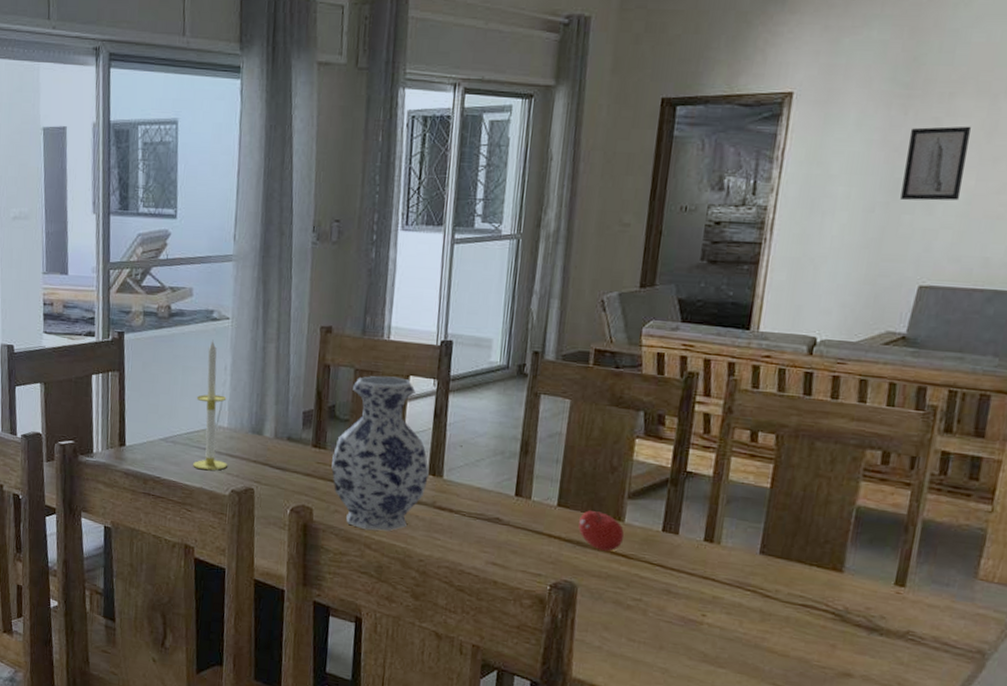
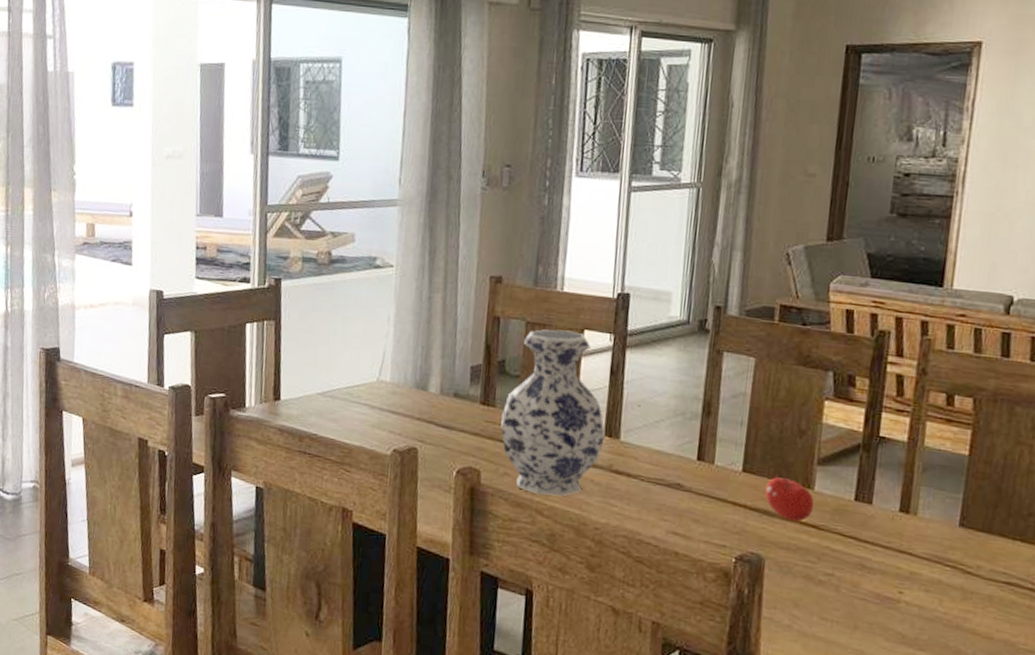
candle: present [193,339,227,471] -> none [352,288,390,428]

